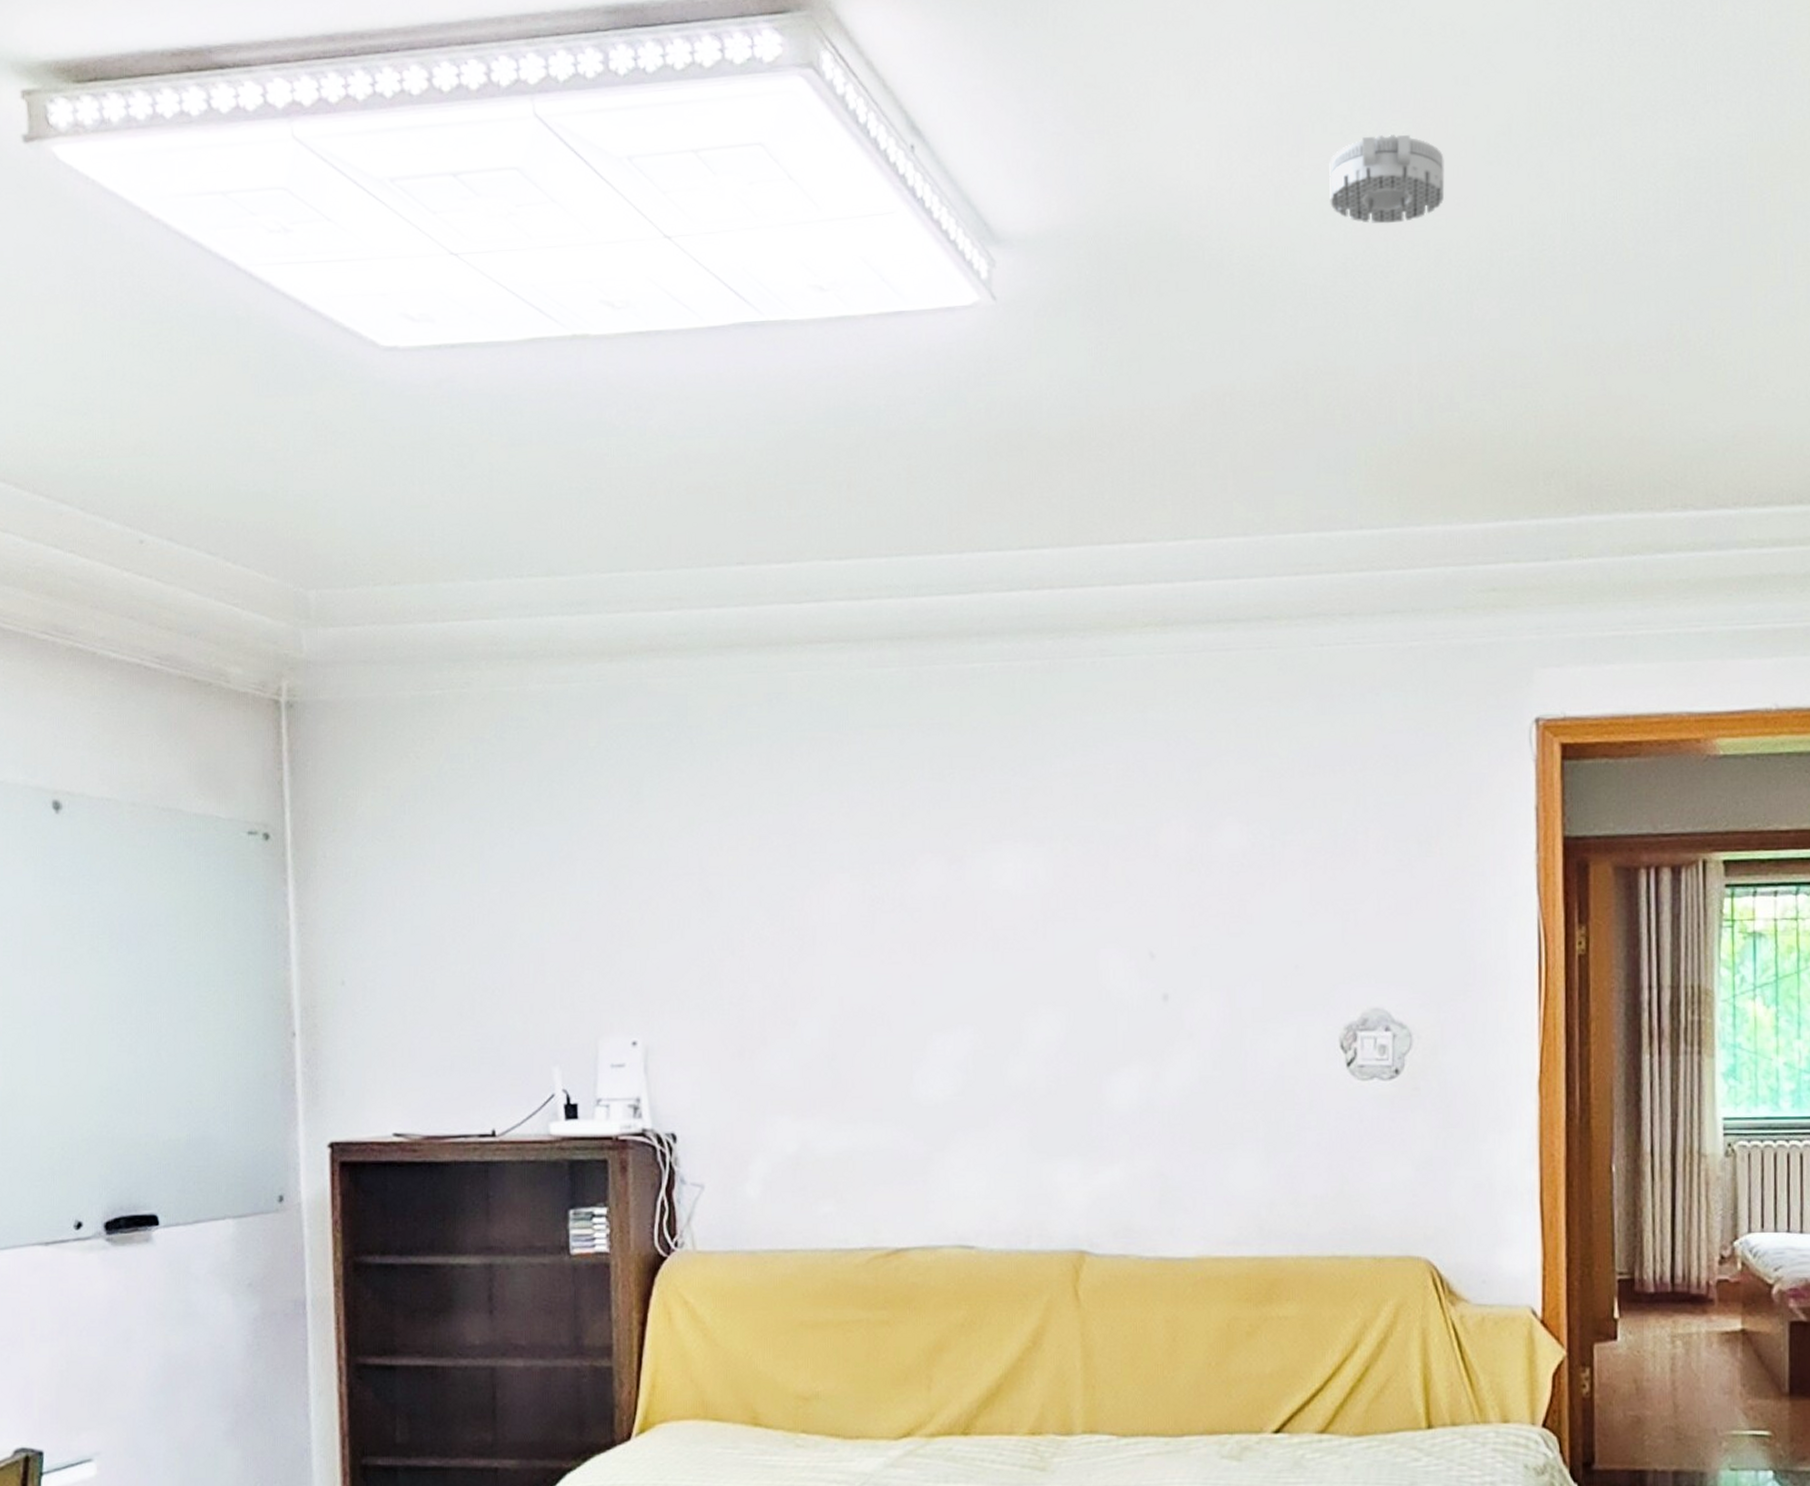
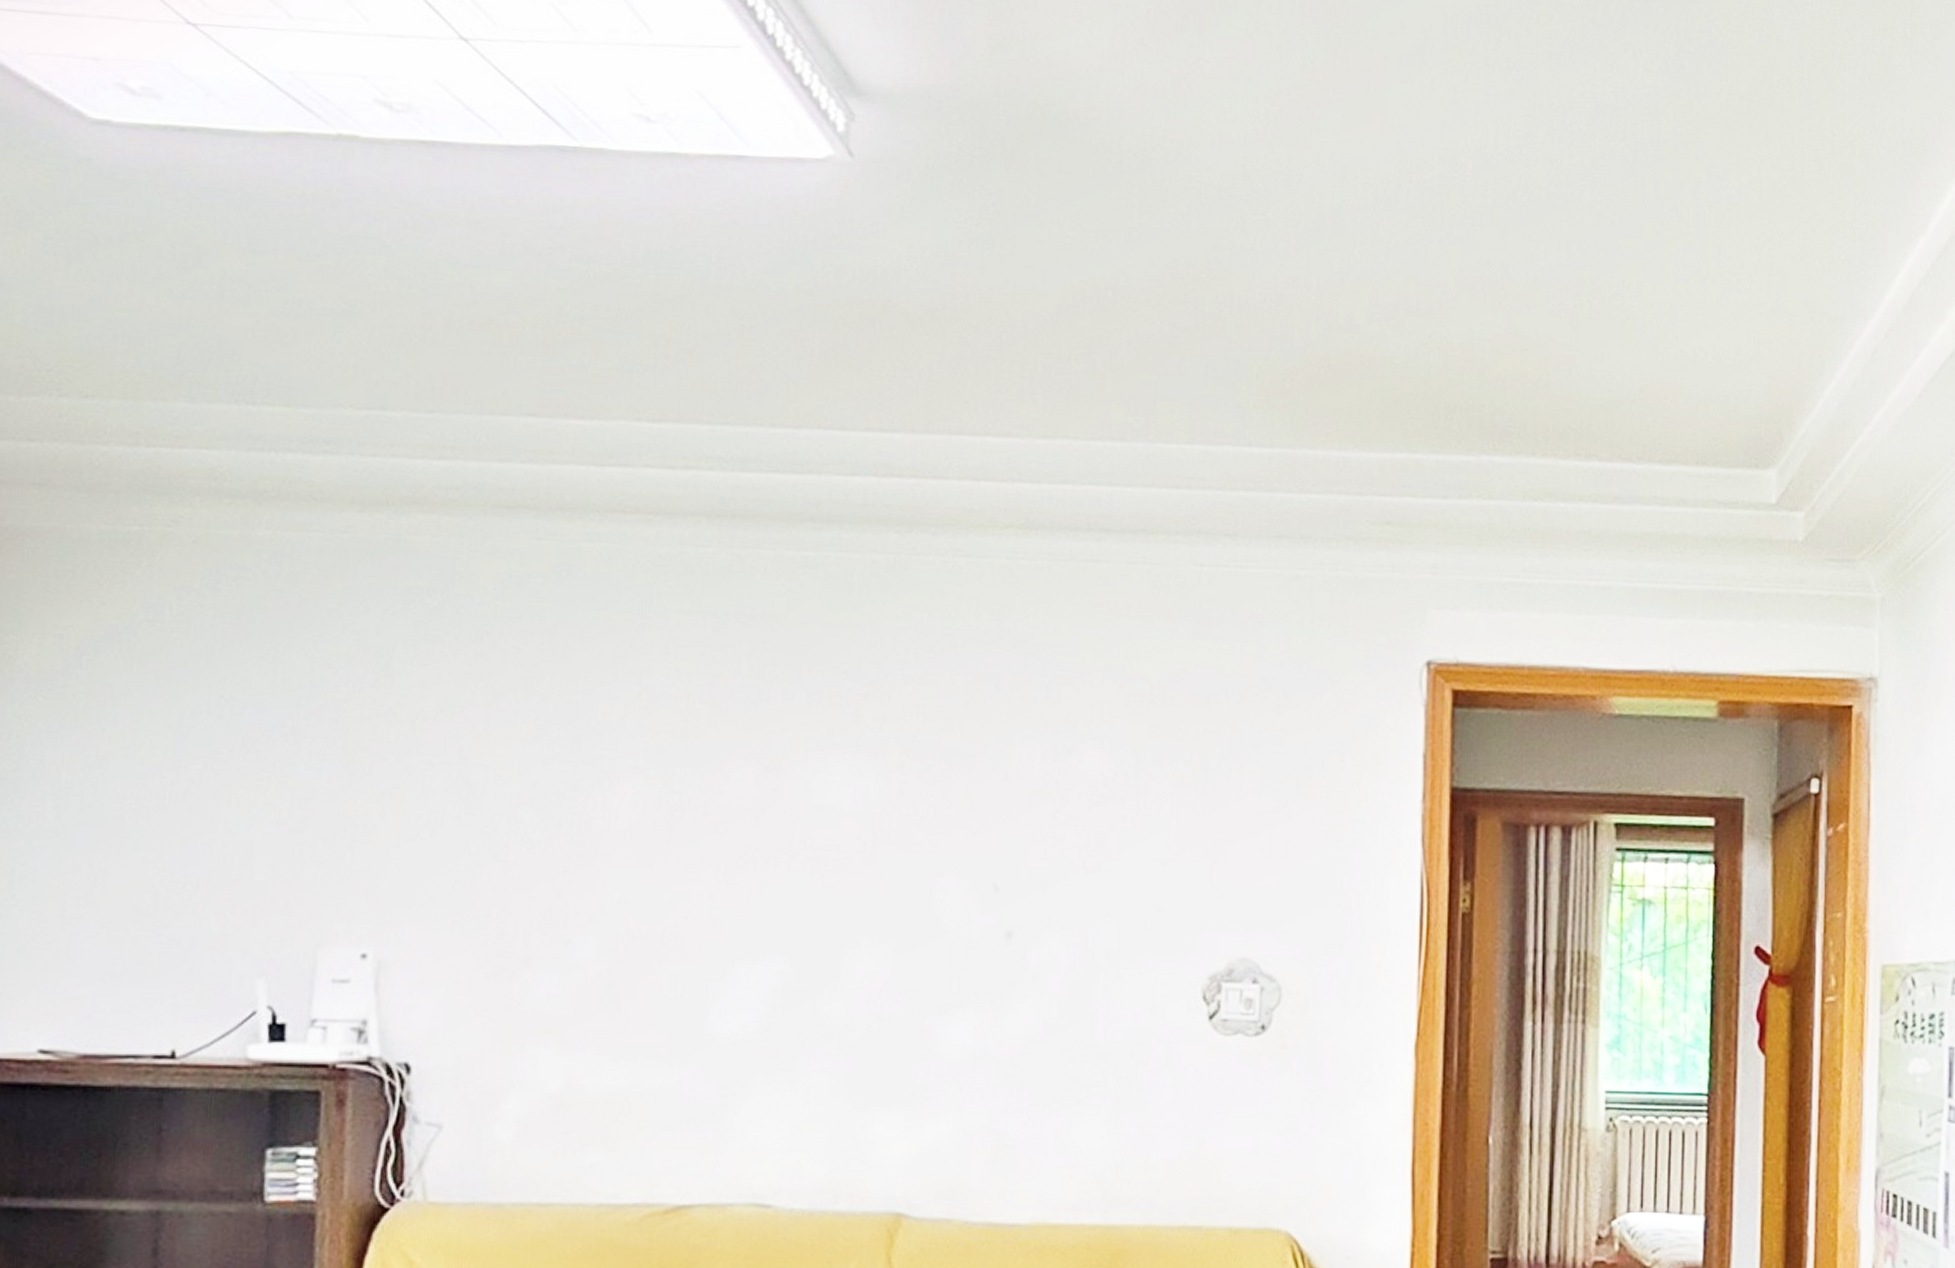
smoke detector: present [1329,135,1445,224] -> none [1231,36,1355,131]

